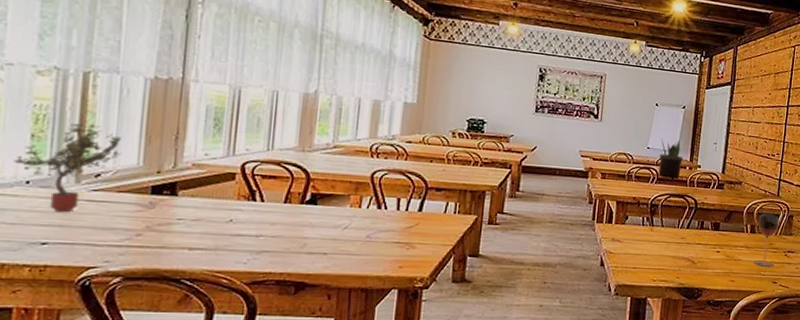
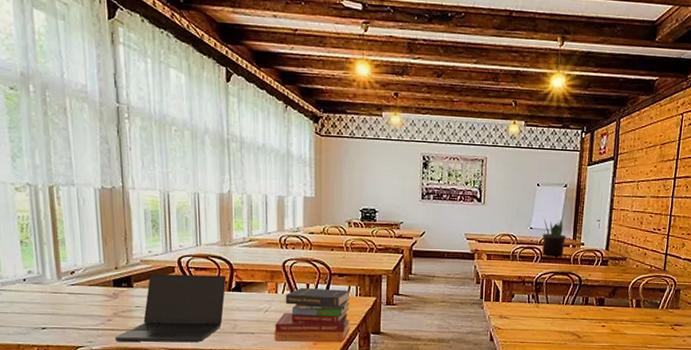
potted tree: present [13,123,121,213] -> none [11,229,87,304]
laptop: none [143,180,301,263] -> present [115,273,227,342]
books: none [351,201,448,265] -> present [274,287,350,342]
wineglass: present [754,212,781,268] -> none [640,287,667,341]

